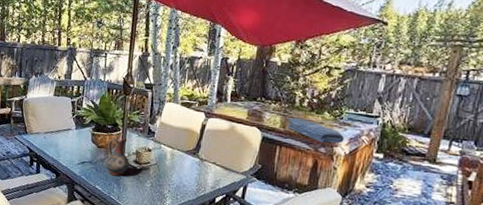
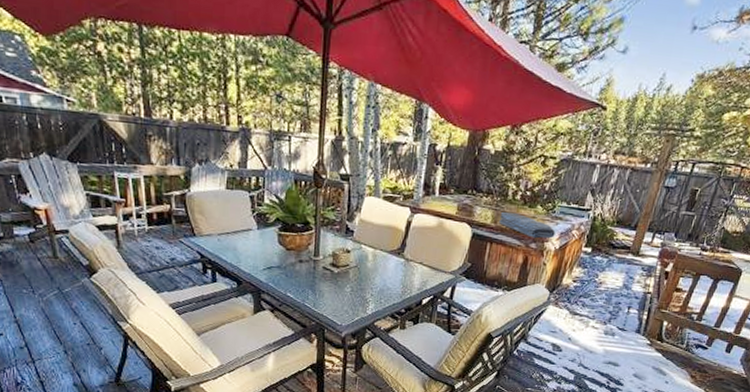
pitcher: present [104,138,130,177] -> none [295,238,326,282]

